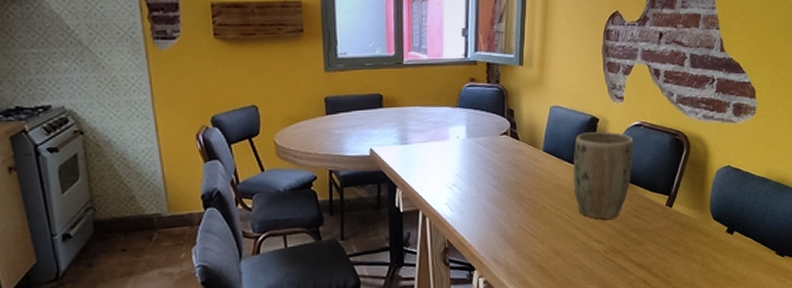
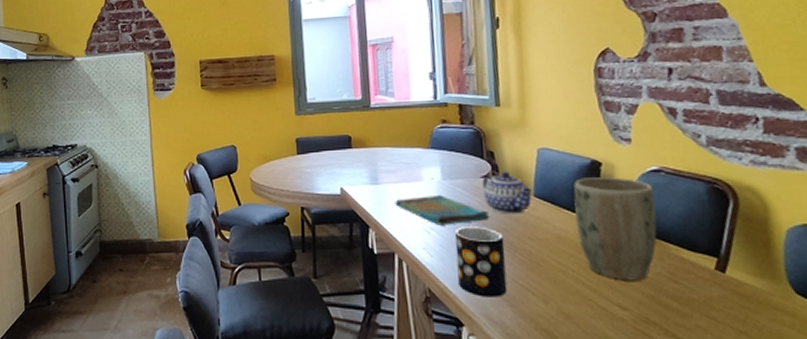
dish towel: none [422,152,505,182] -> present [395,194,490,225]
mug: none [473,181,515,243] -> present [454,226,508,297]
teapot: none [501,129,543,168] -> present [482,172,534,214]

